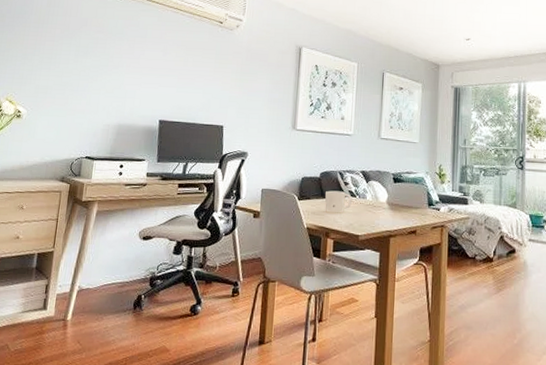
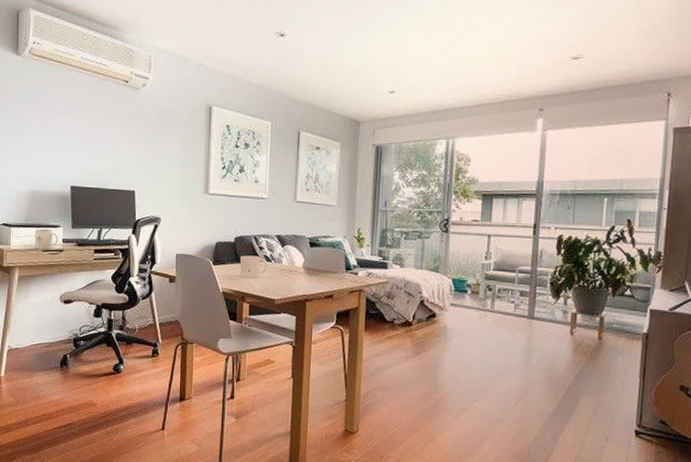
mug: none [117,162,143,184] -> present [34,228,59,250]

